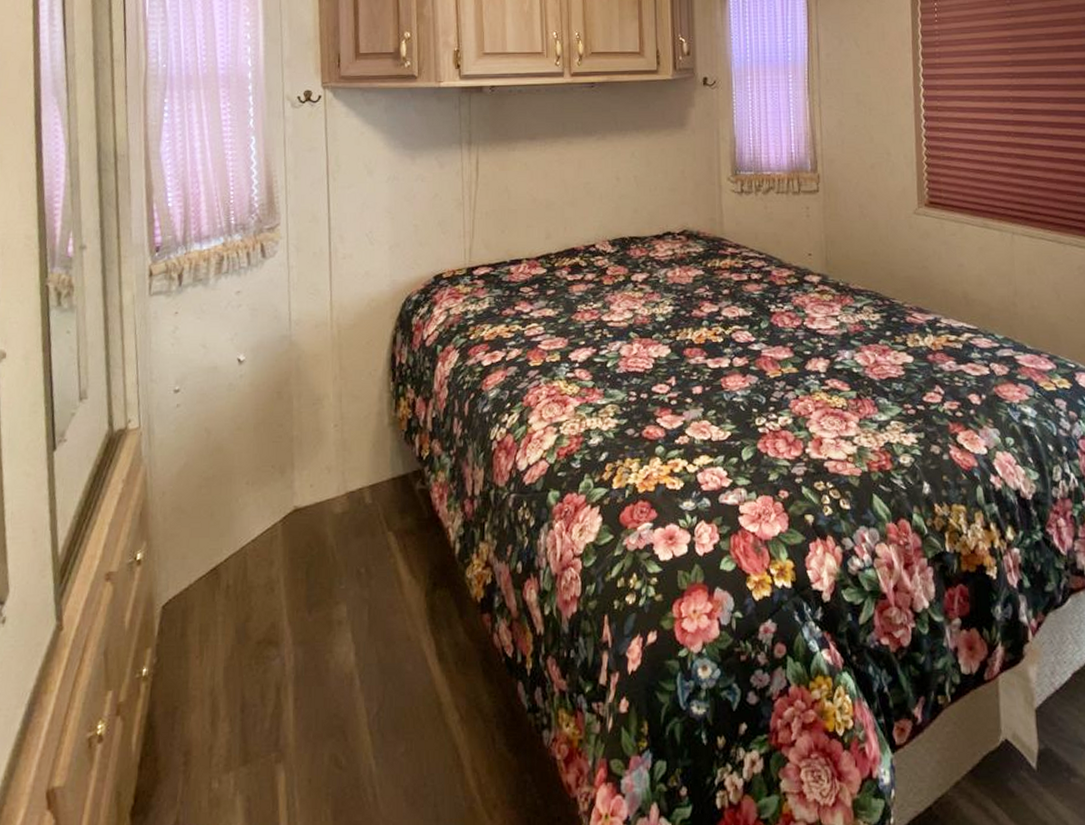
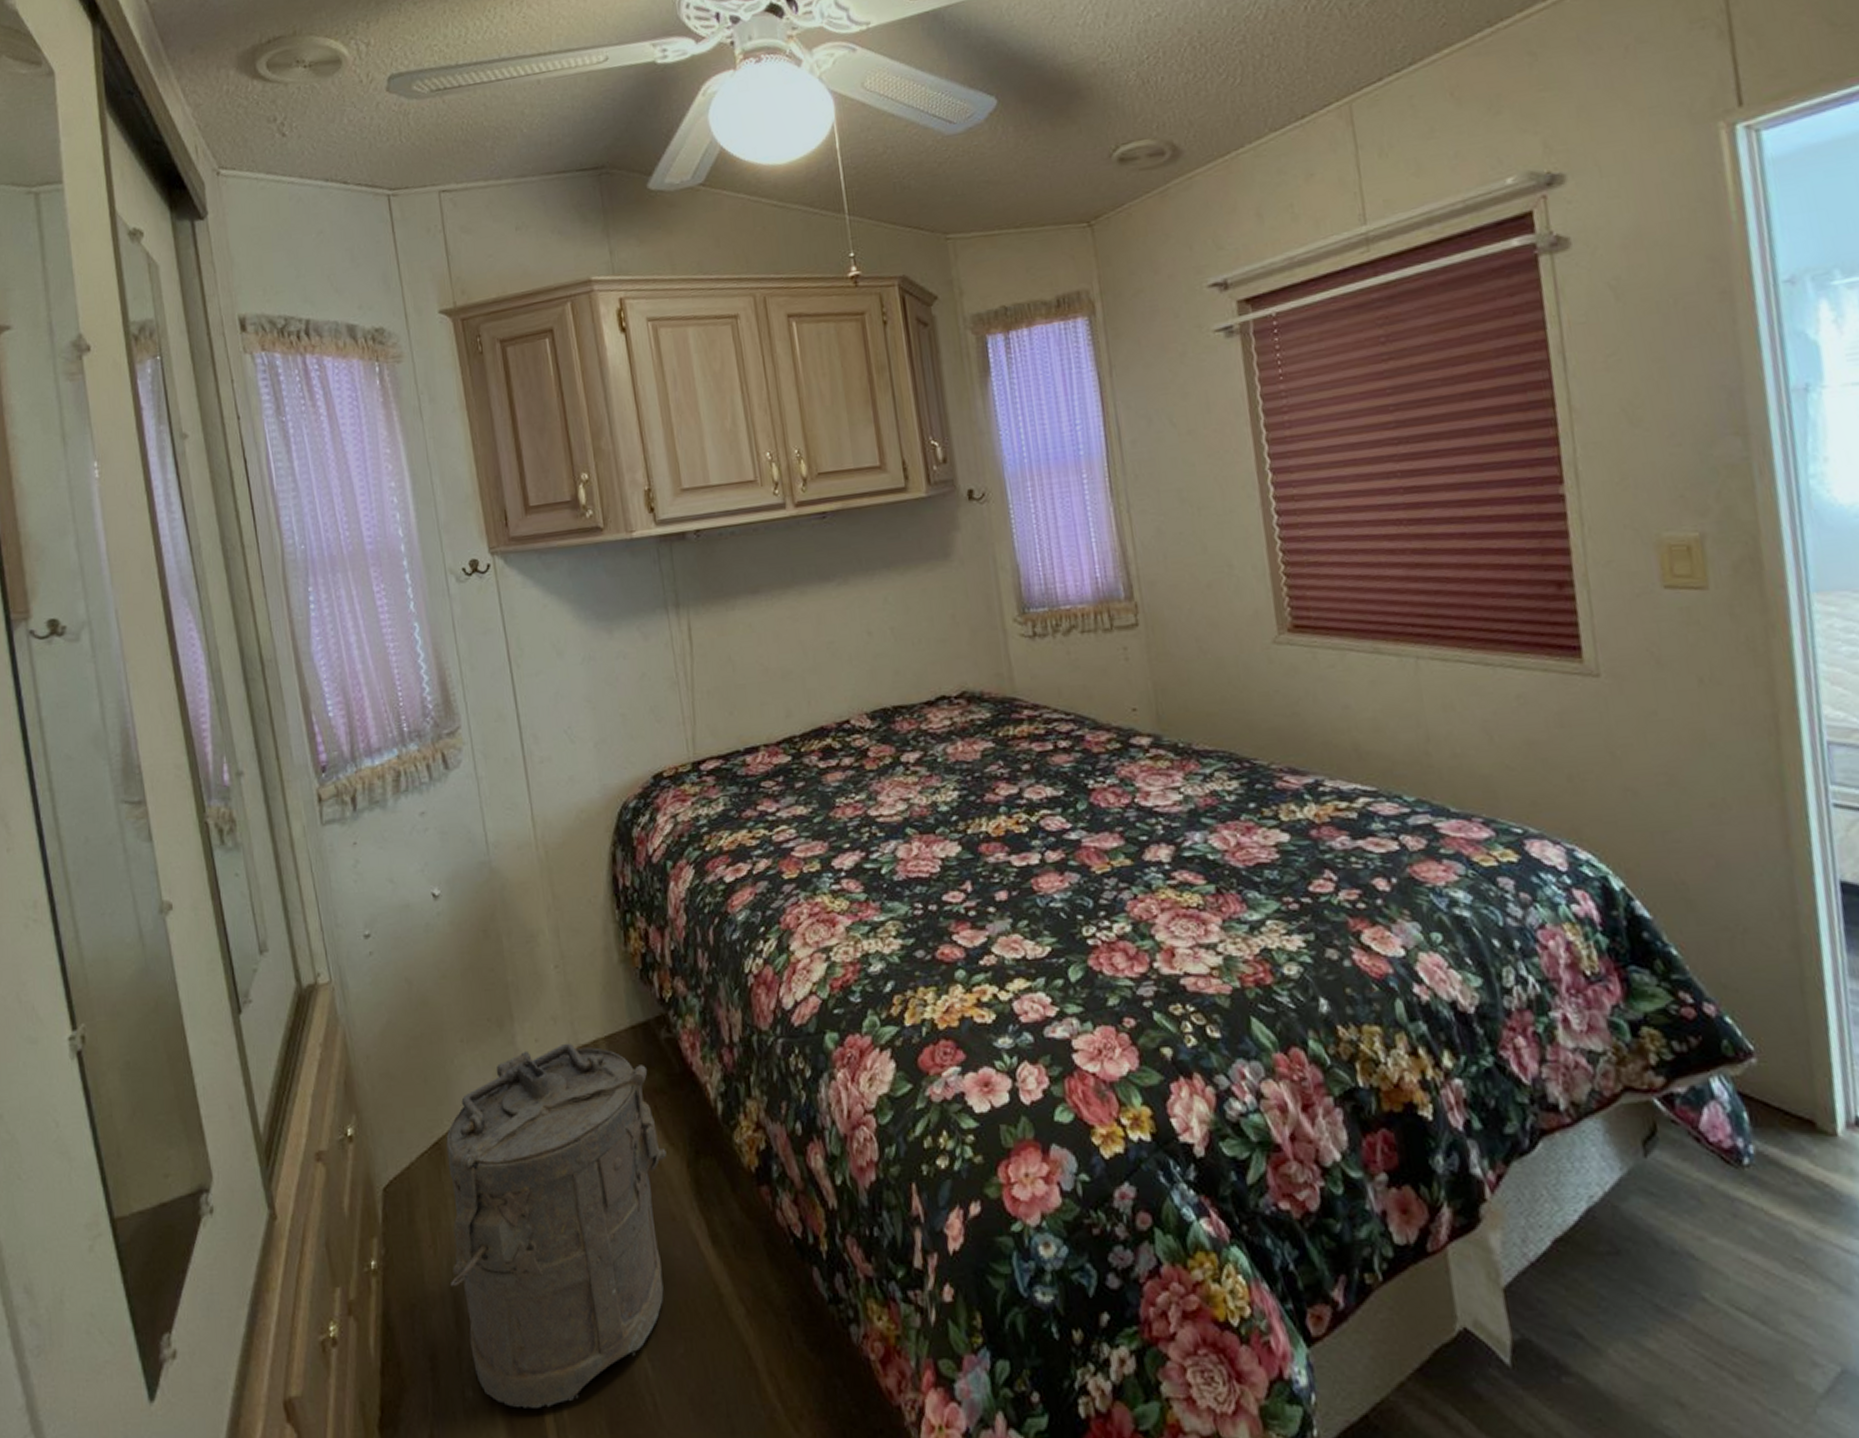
laundry hamper: none [210,489,409,798] -> present [446,1043,667,1408]

